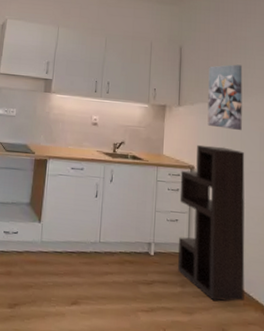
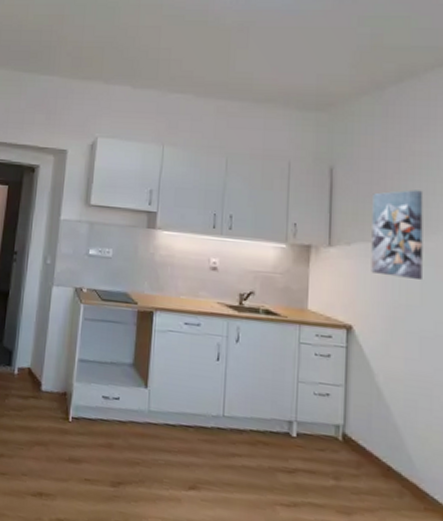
shelving unit: present [177,144,245,302] -> none [329,297,427,505]

